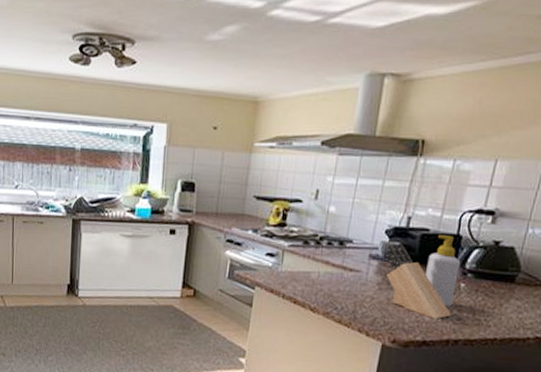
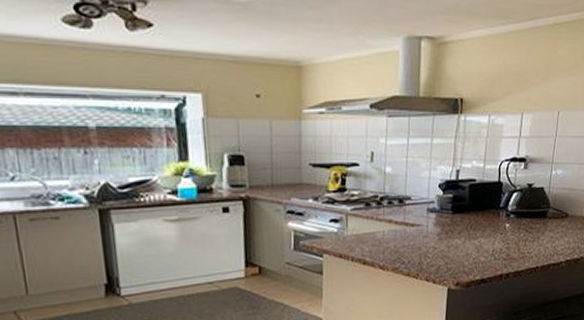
knife block: present [385,243,451,320] -> none [441,195,501,259]
soap bottle: present [426,235,461,307] -> none [477,183,504,246]

